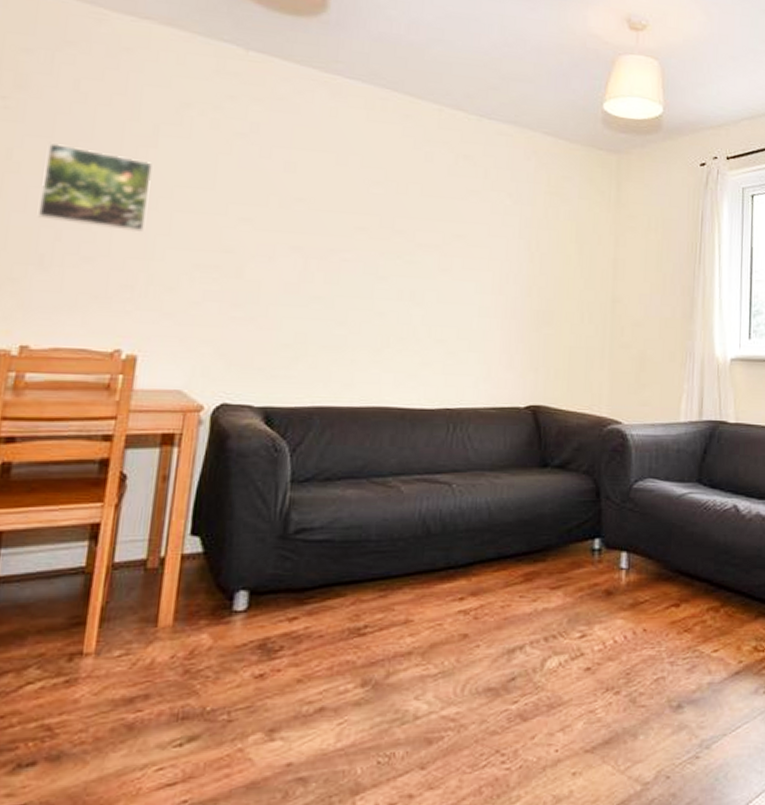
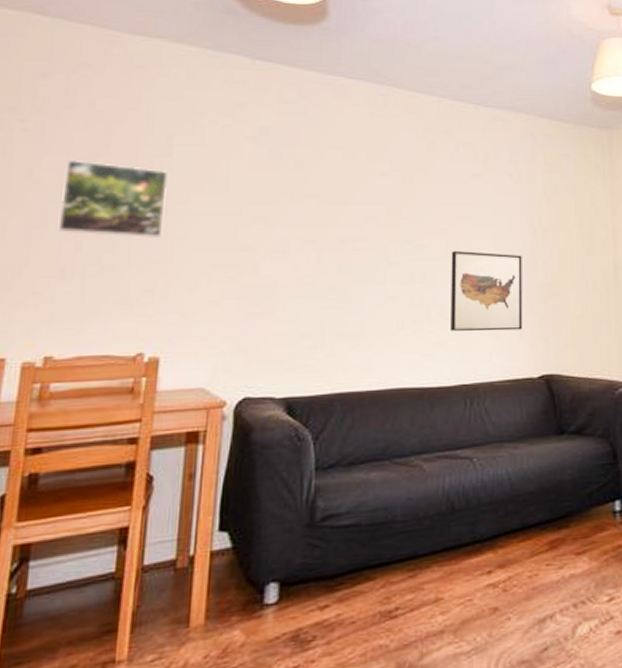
wall art: none [437,270,517,358] -> present [450,251,523,332]

